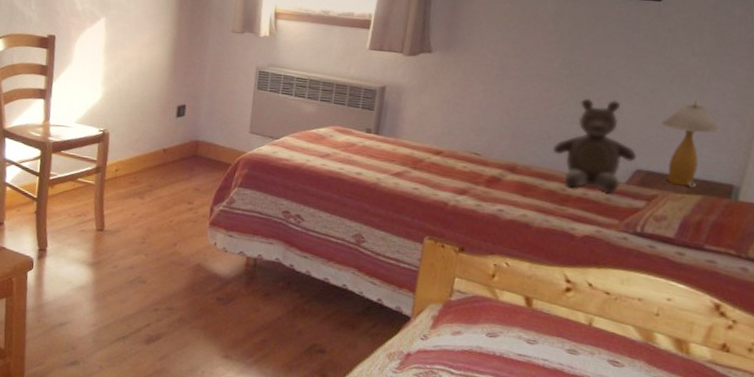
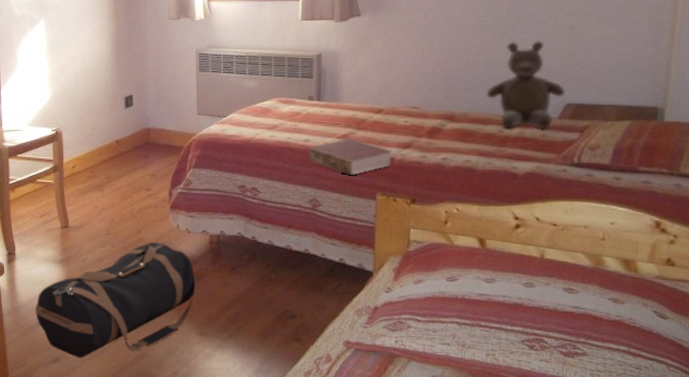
duffel bag: none [59,257,228,365] -> present [35,242,197,358]
book: none [359,176,446,215] -> present [309,139,392,175]
table lamp: present [662,99,721,188] -> none [584,30,640,115]

